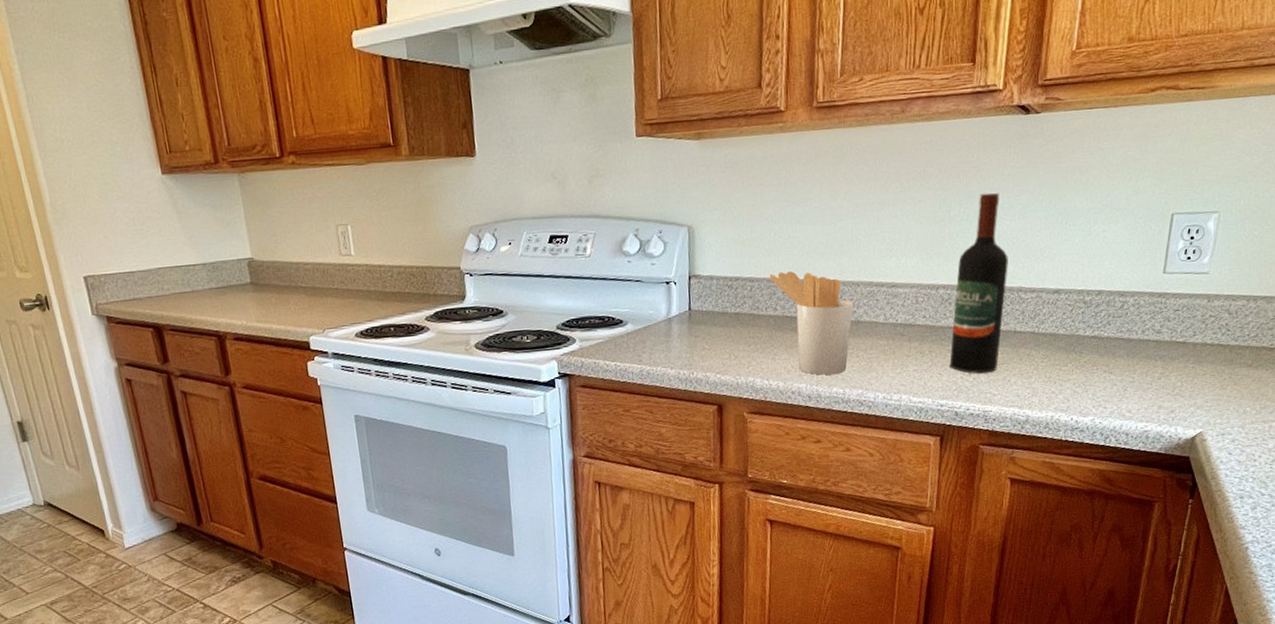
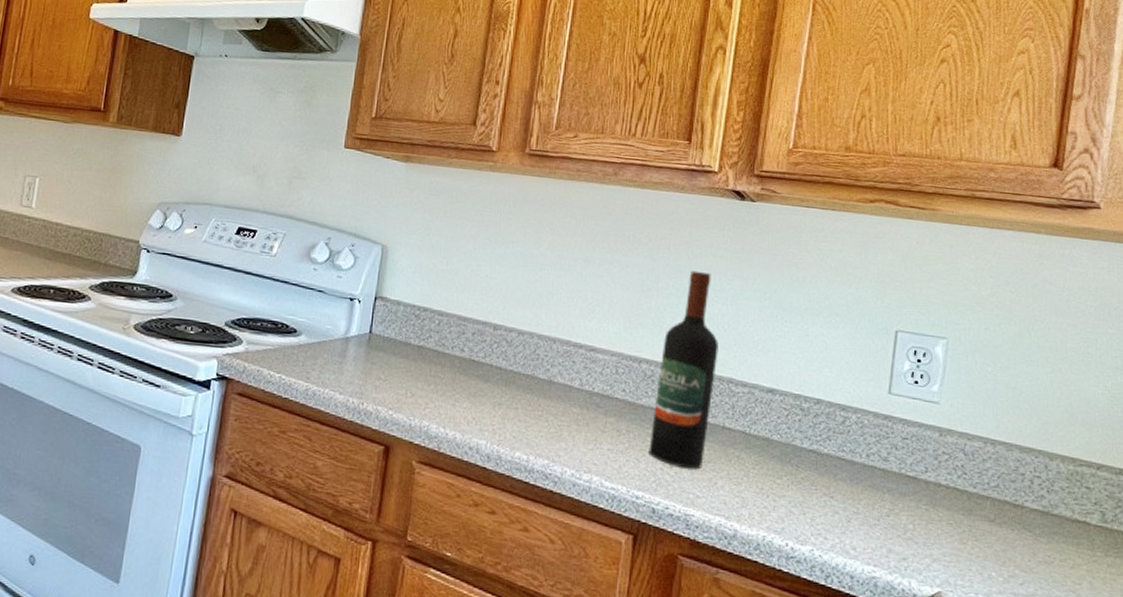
utensil holder: present [769,271,854,375] -> none [460,311,548,437]

